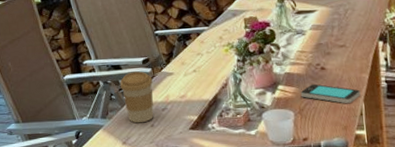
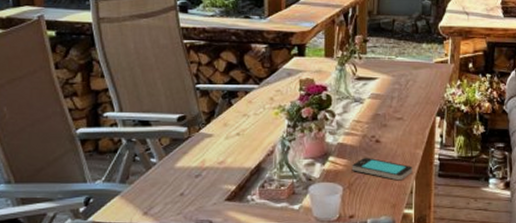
coffee cup: present [119,71,154,123] -> none [146,130,187,191]

